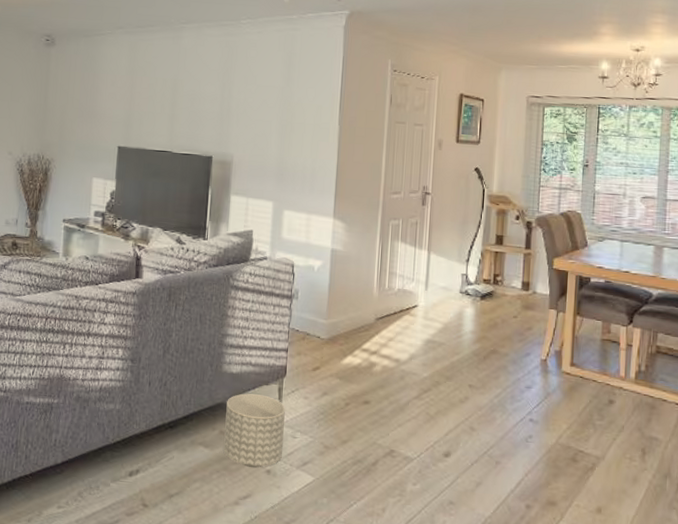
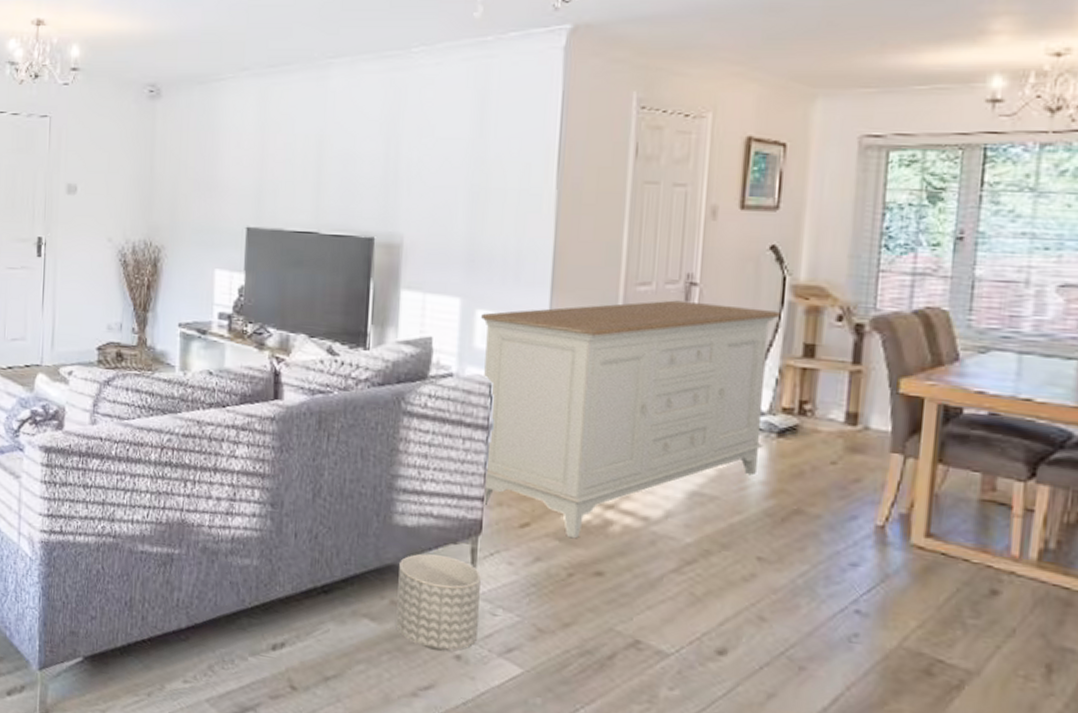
sideboard: none [286,204,482,377] -> present [480,300,781,539]

